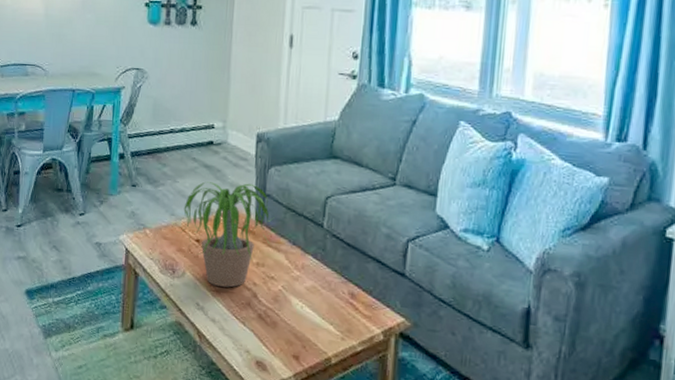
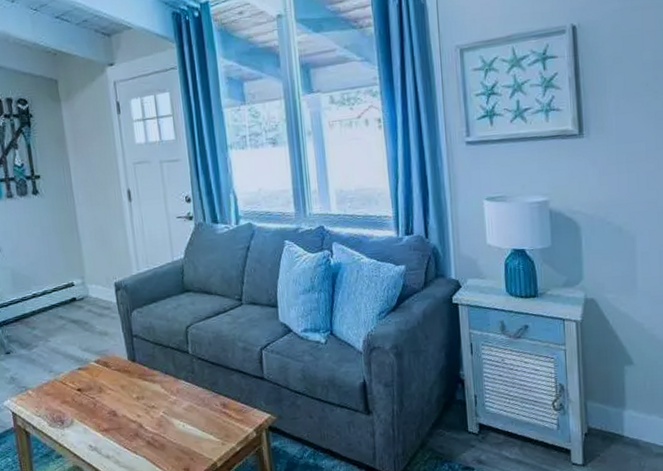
potted plant: present [168,181,276,288] -> none [48,328,149,426]

